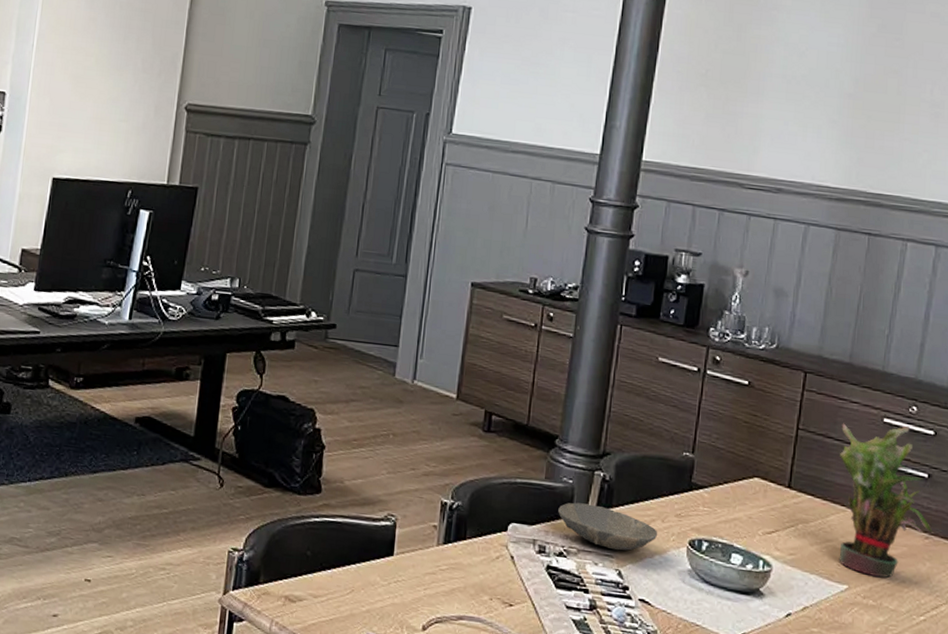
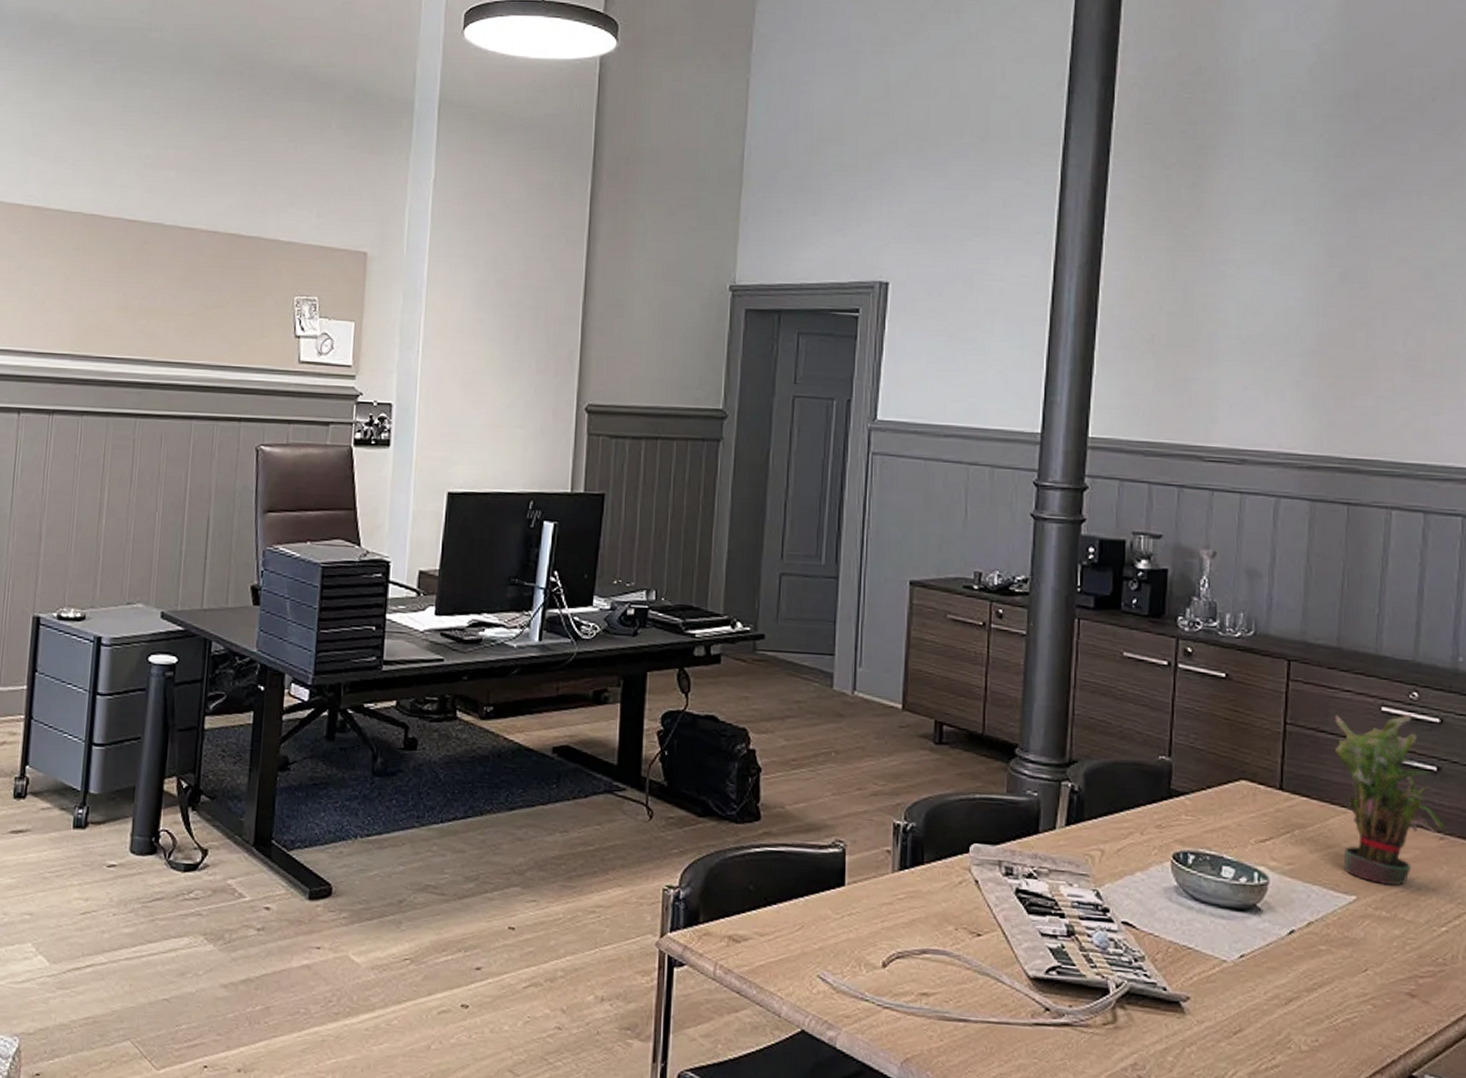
bowl: present [558,502,658,551] -> none [1024,817,1138,869]

